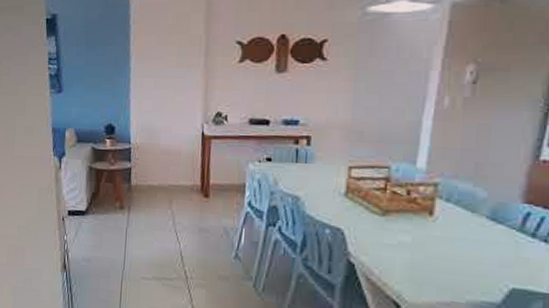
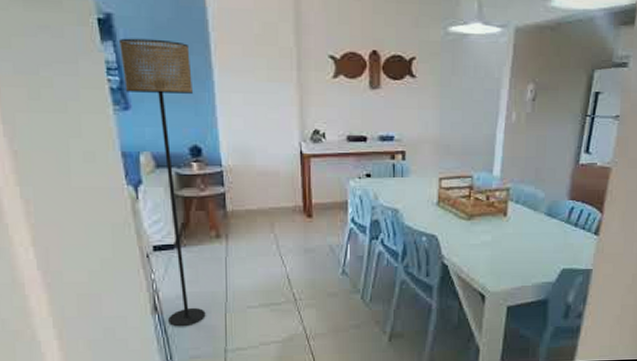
floor lamp: none [59,33,113,288] -> present [118,38,206,327]

